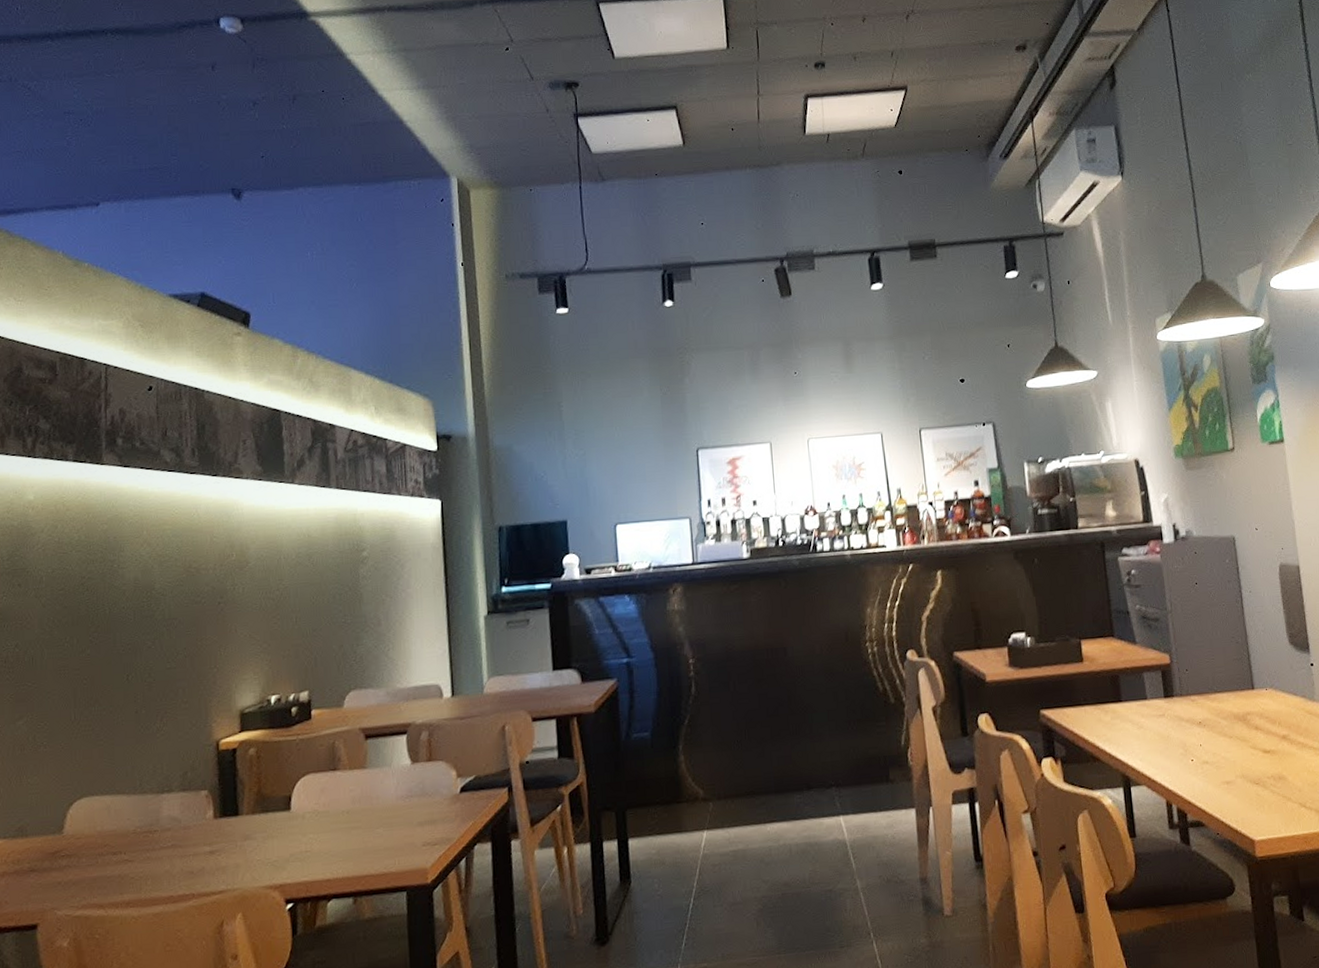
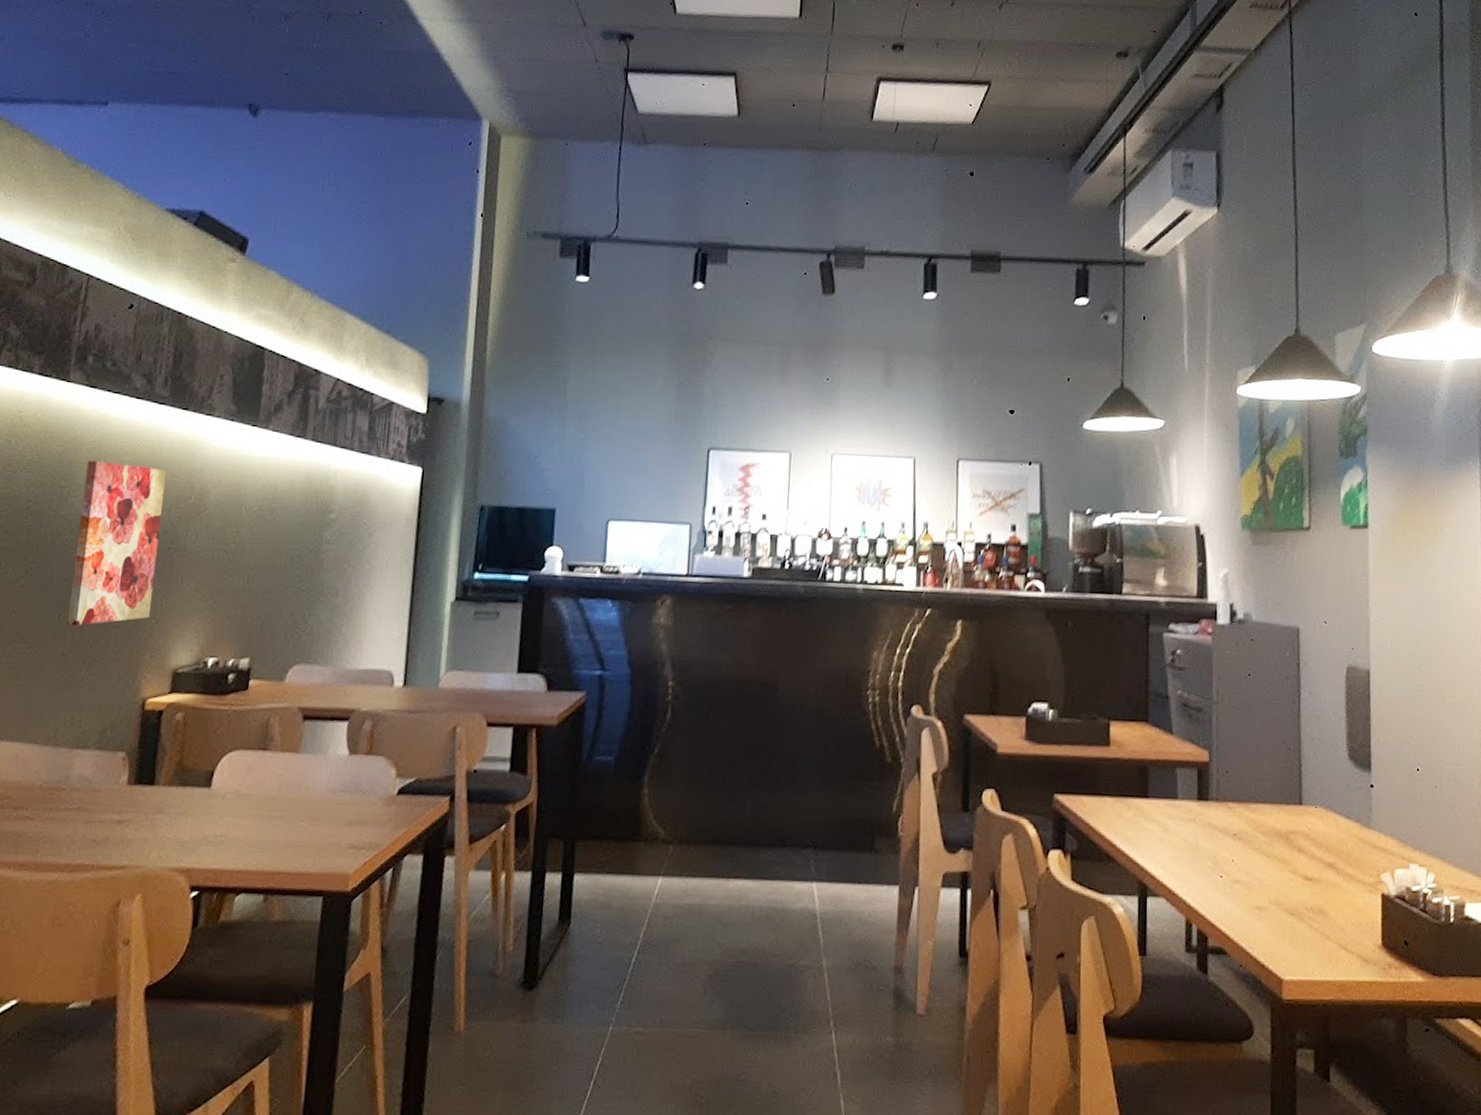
wall art: none [132,532,212,685] -> present [66,460,167,626]

